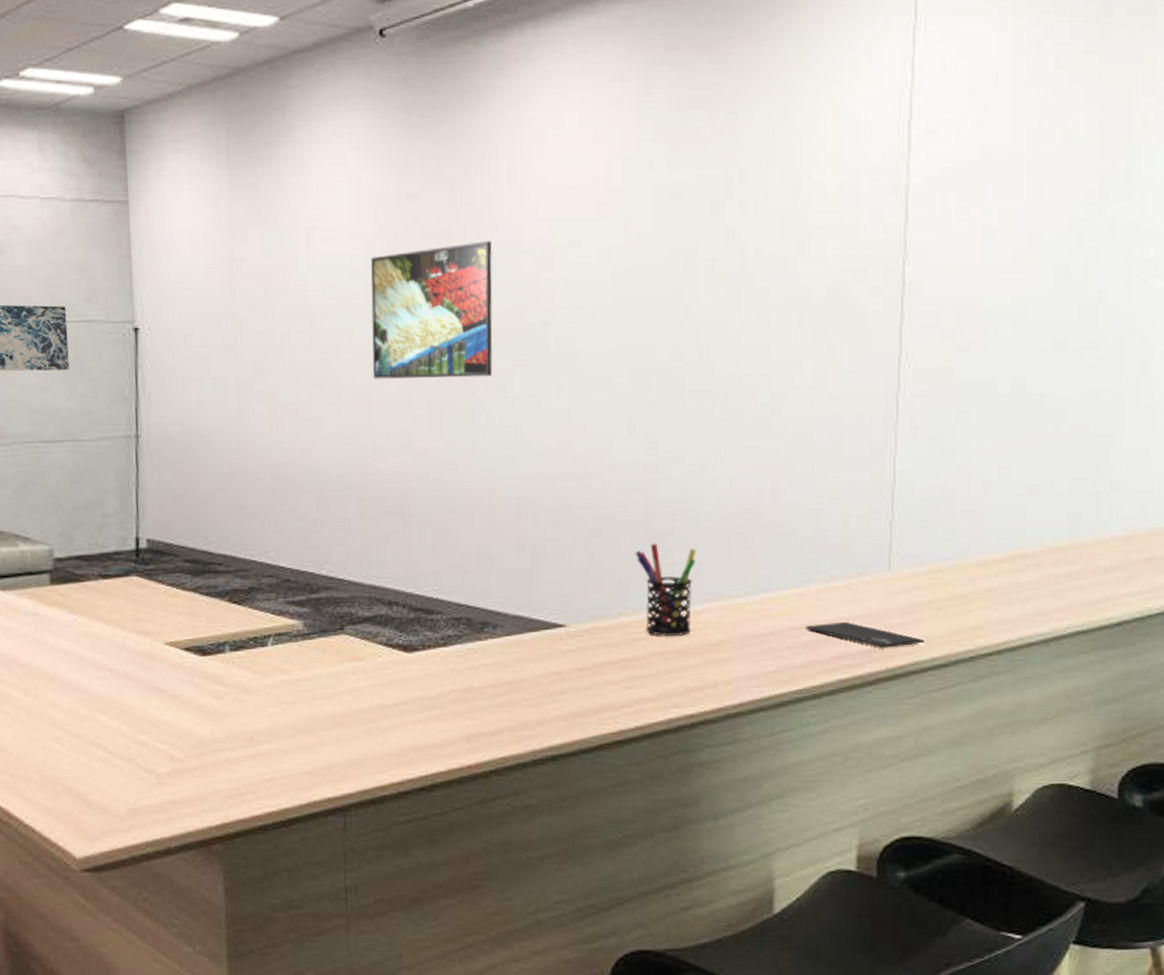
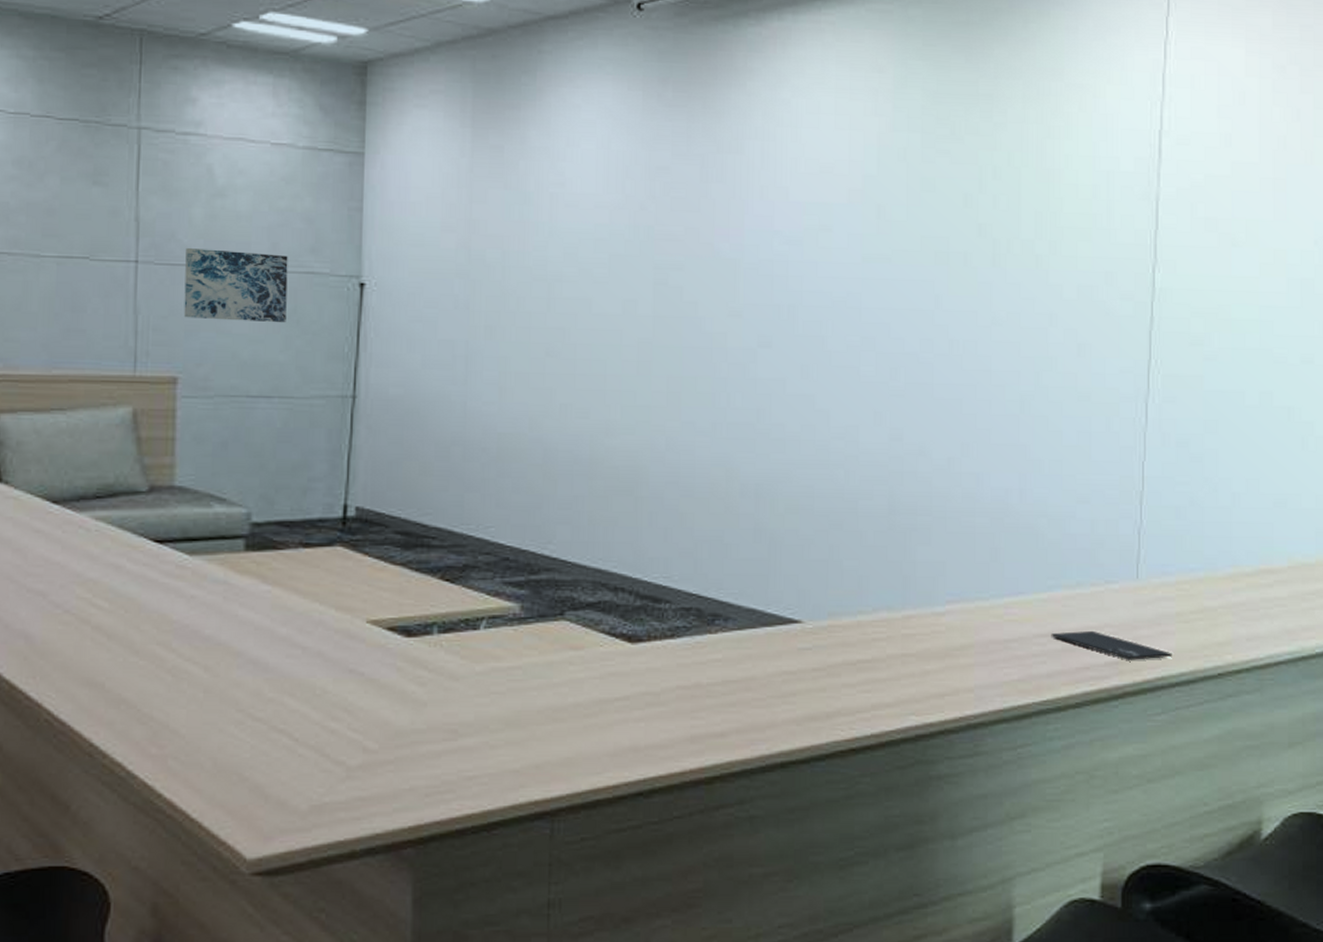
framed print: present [371,241,493,380] -> none [611,219,741,357]
pen holder: present [635,543,696,636] -> none [877,538,940,637]

